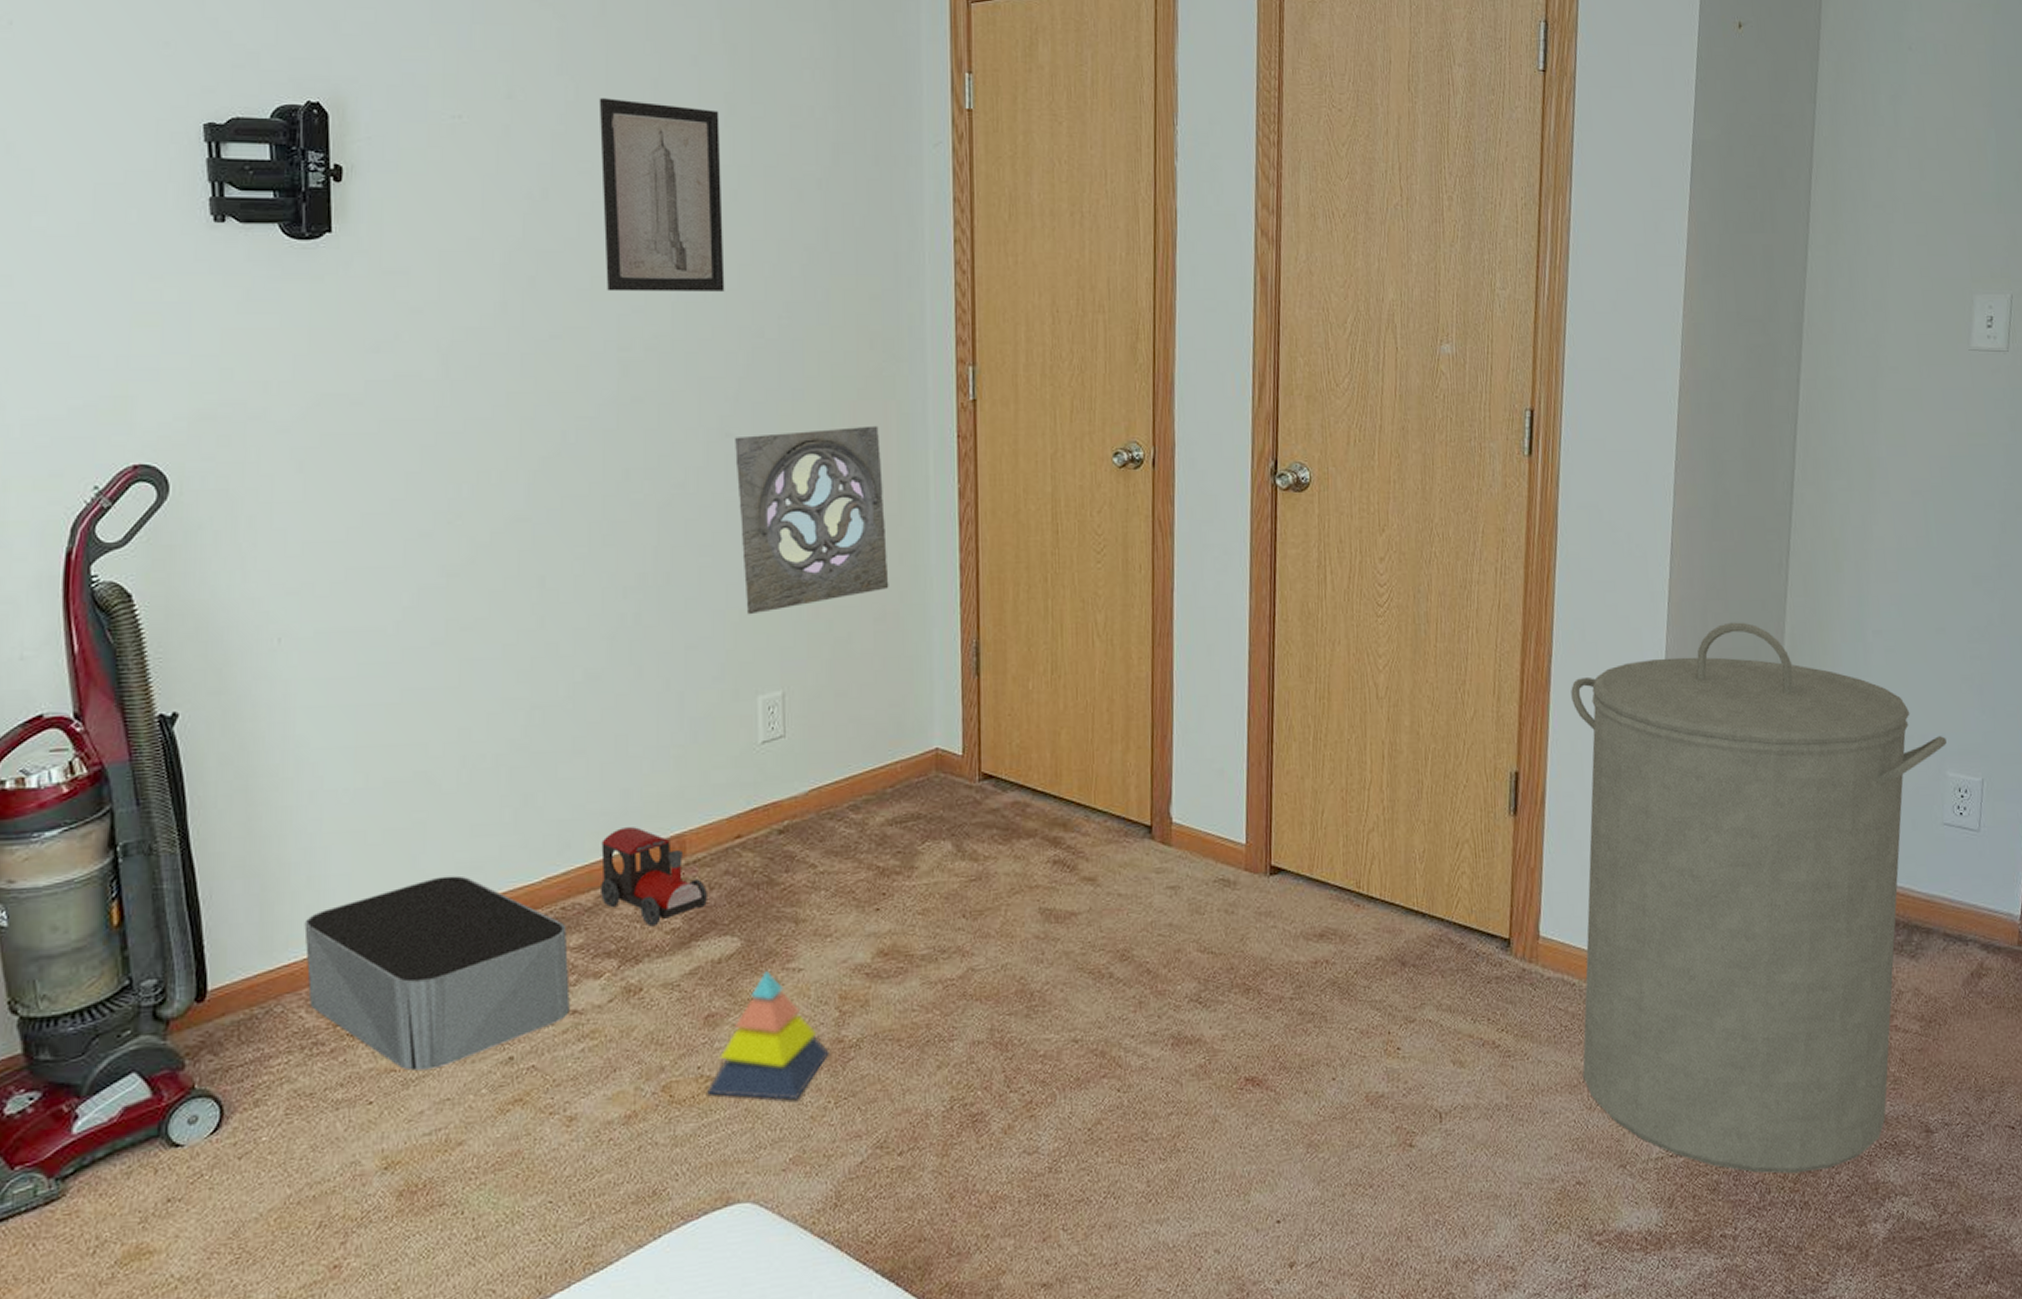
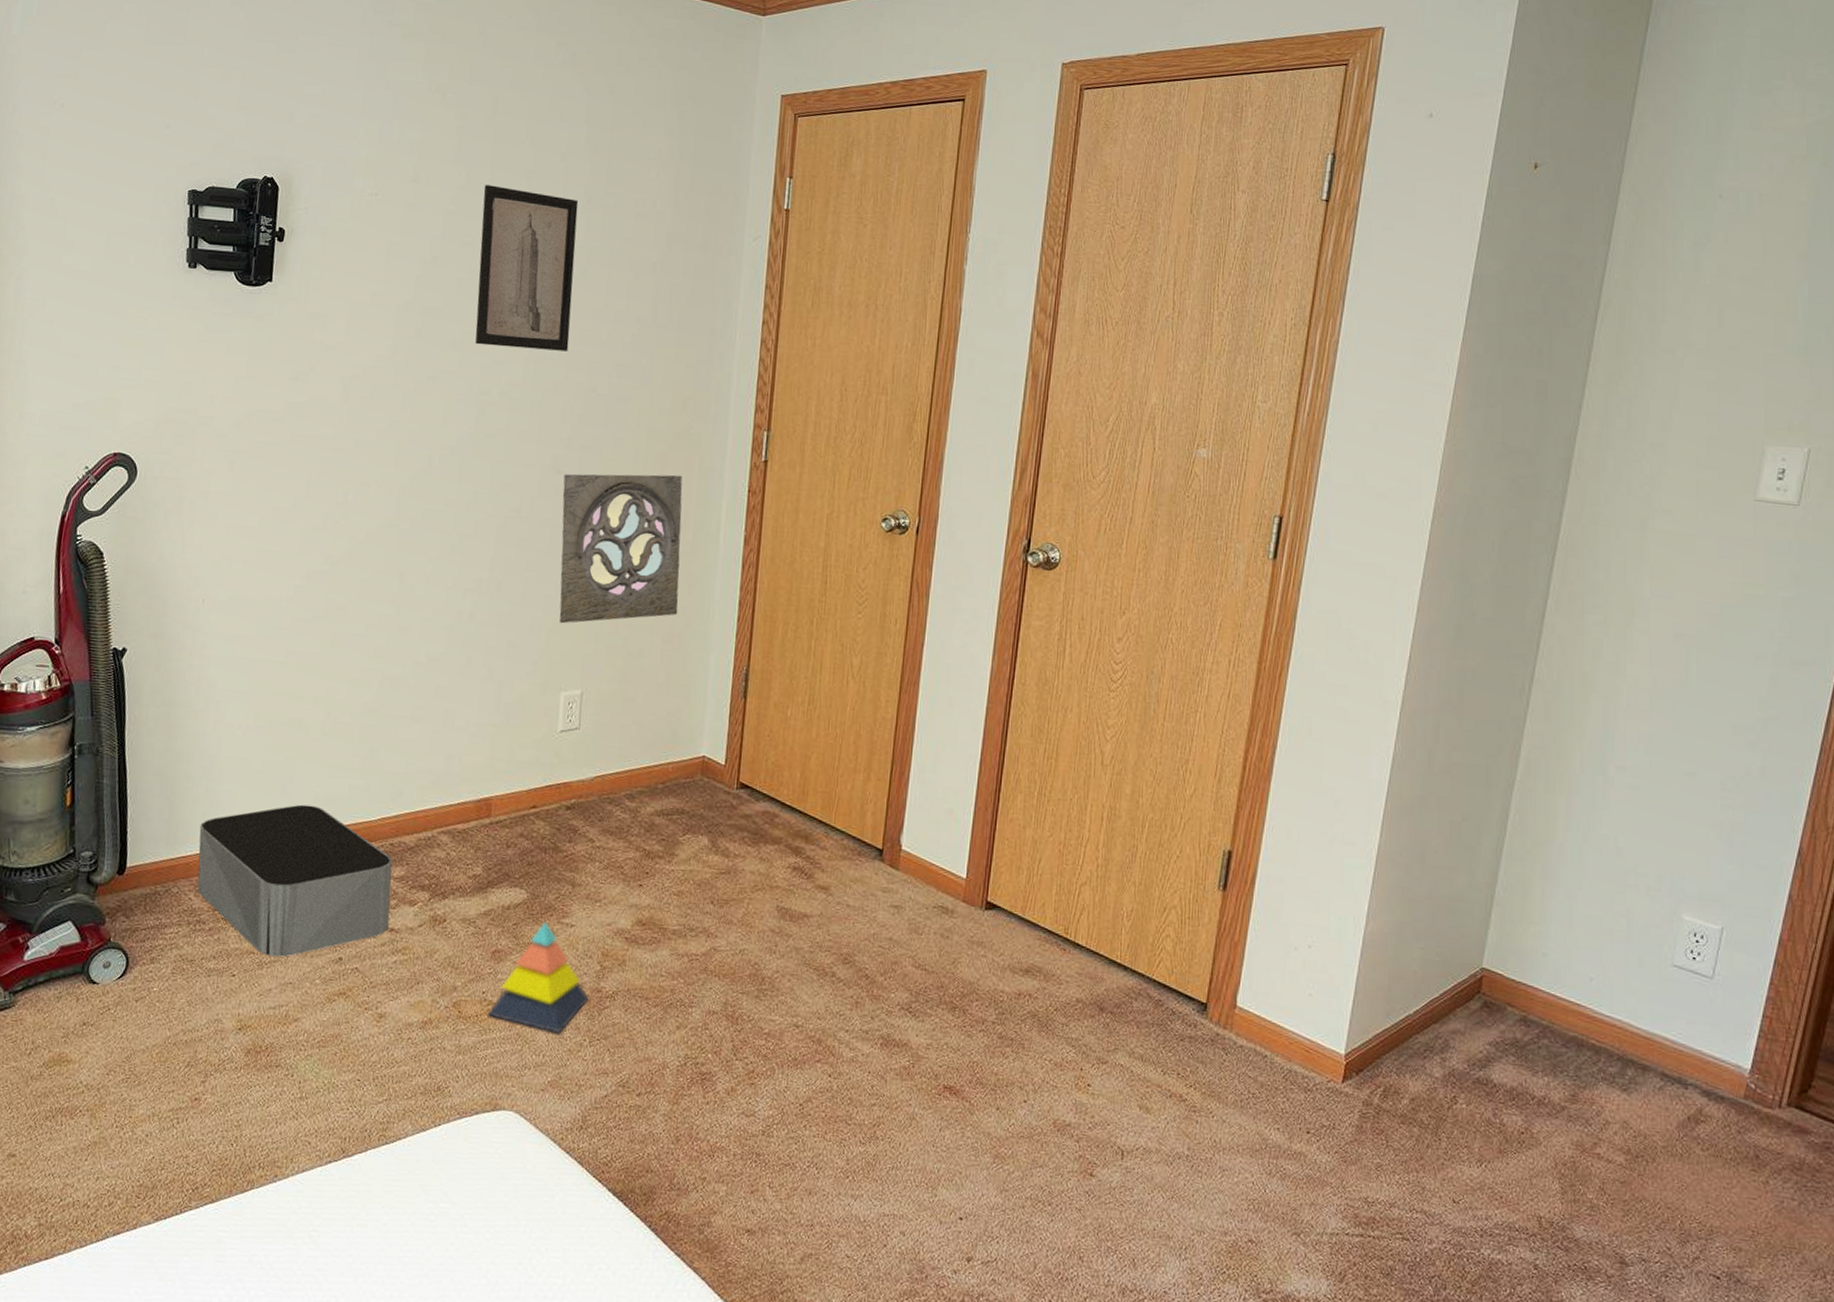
toy train: present [601,827,707,927] -> none [421,786,505,871]
laundry hamper: present [1571,622,1947,1174] -> none [1266,739,1685,1279]

